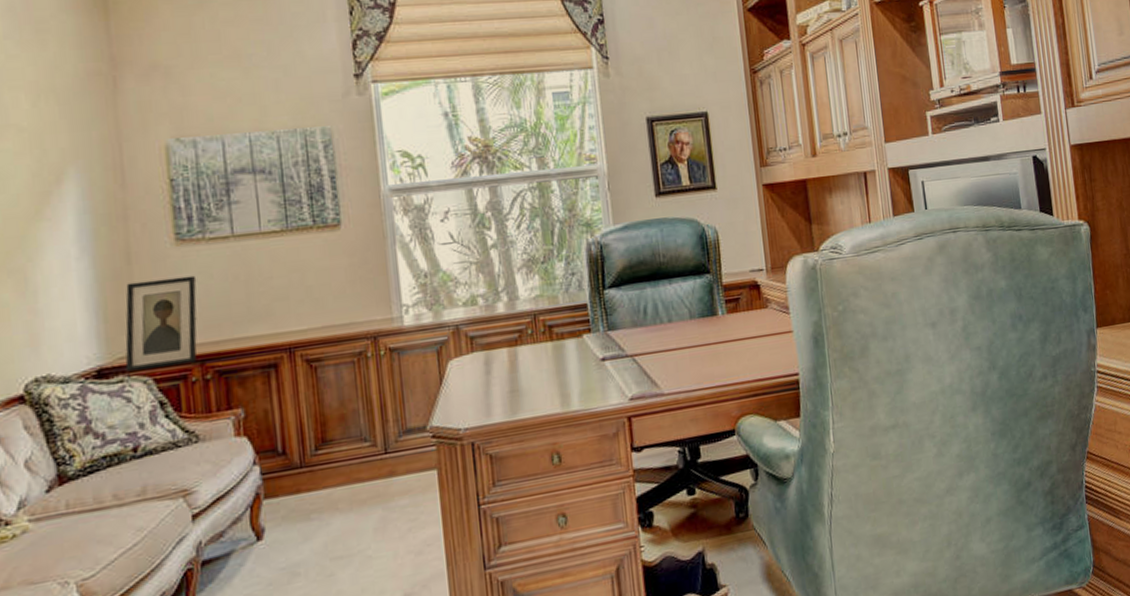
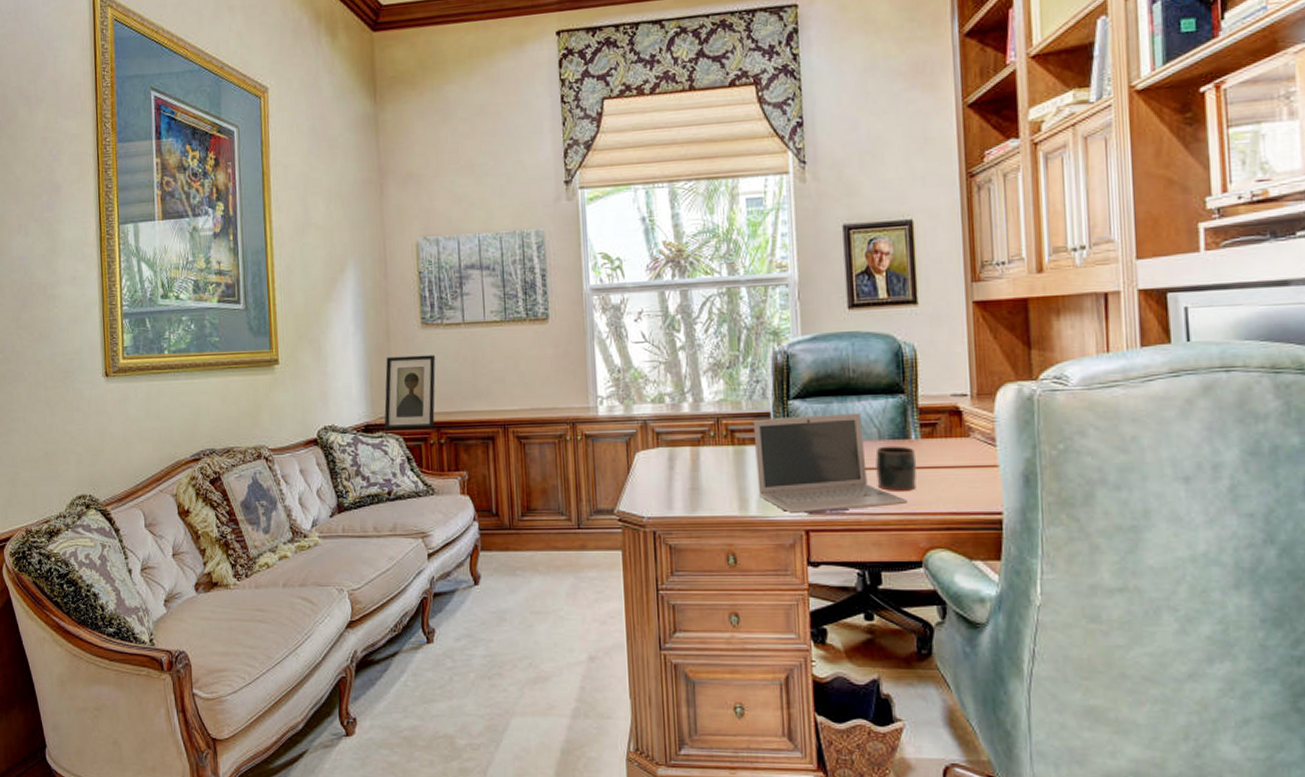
laptop: none [570,295,719,403] -> present [753,412,908,515]
mug: none [688,322,726,368] -> present [875,445,917,493]

